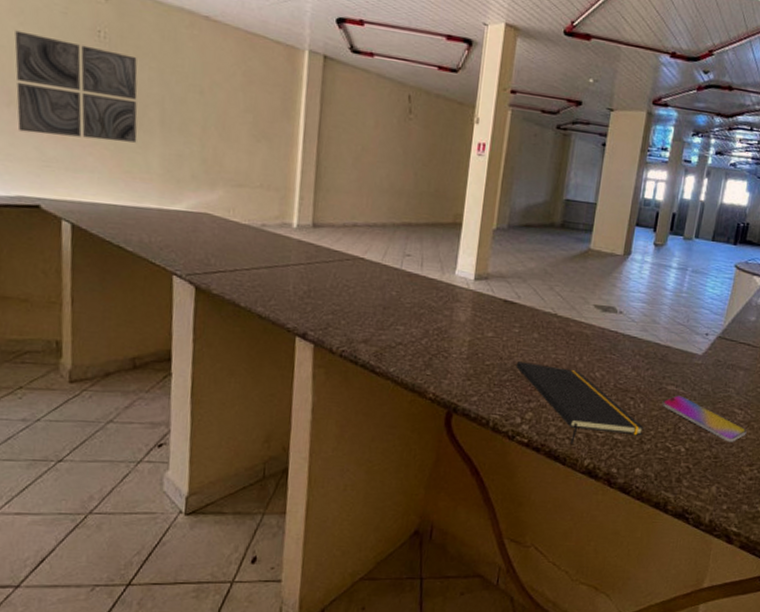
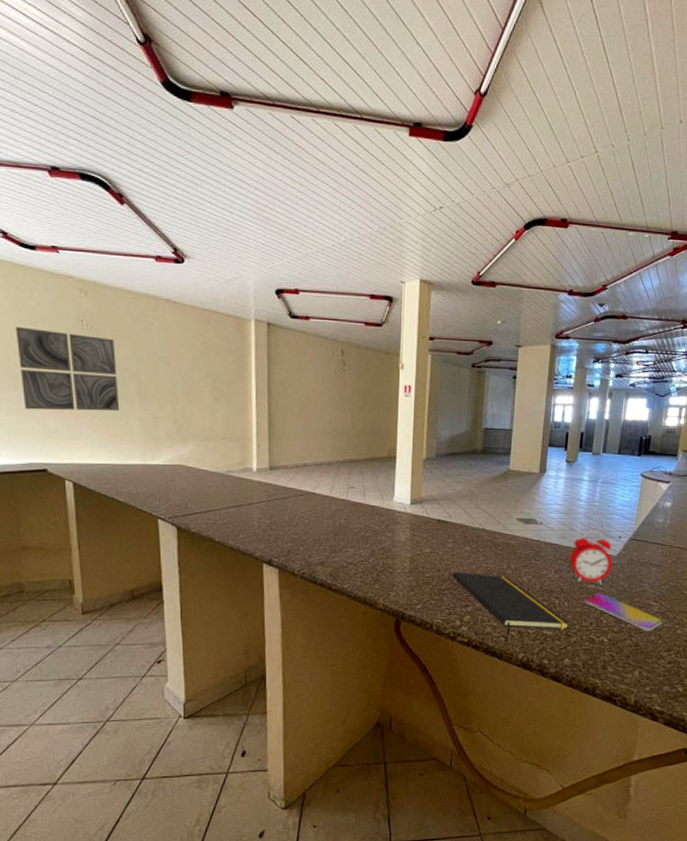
alarm clock: none [649,324,697,387] -> present [569,530,613,586]

